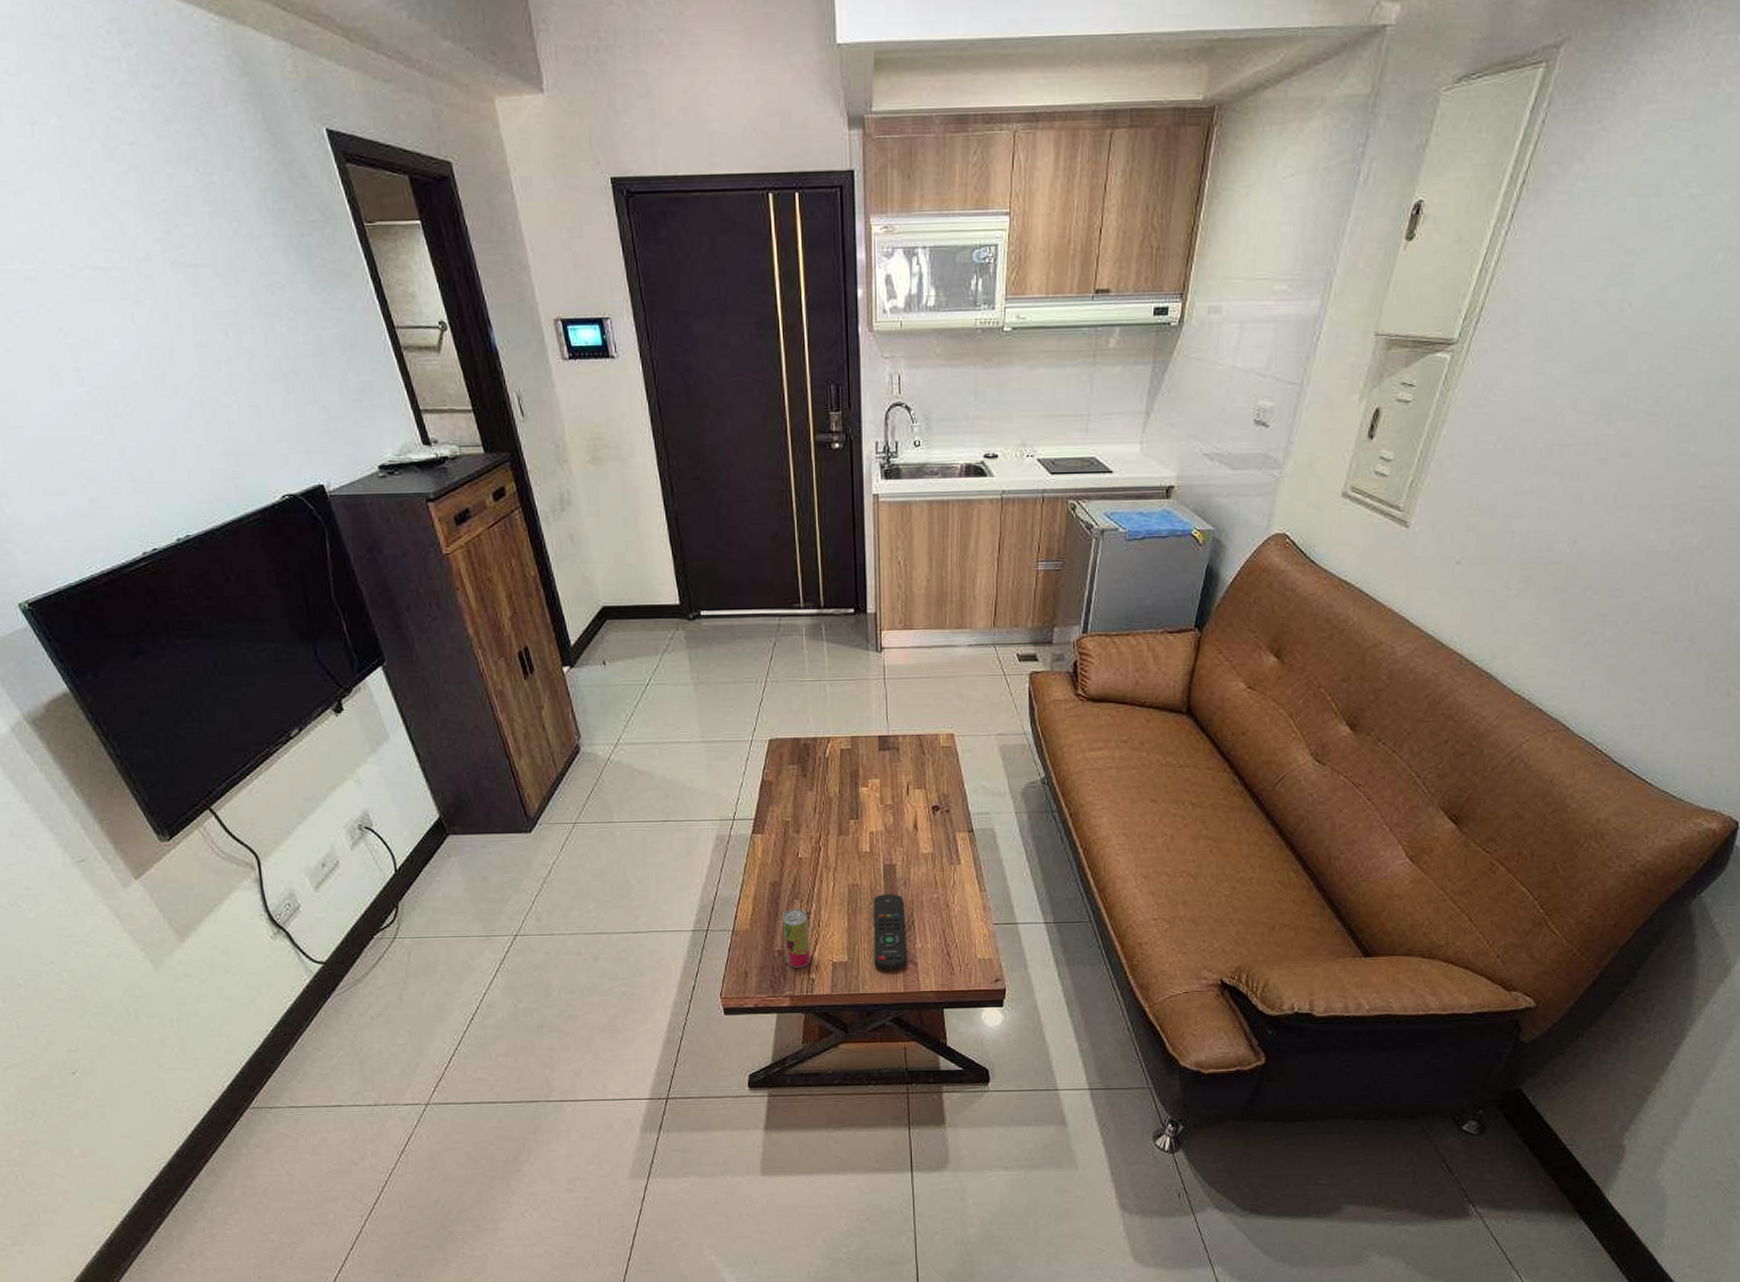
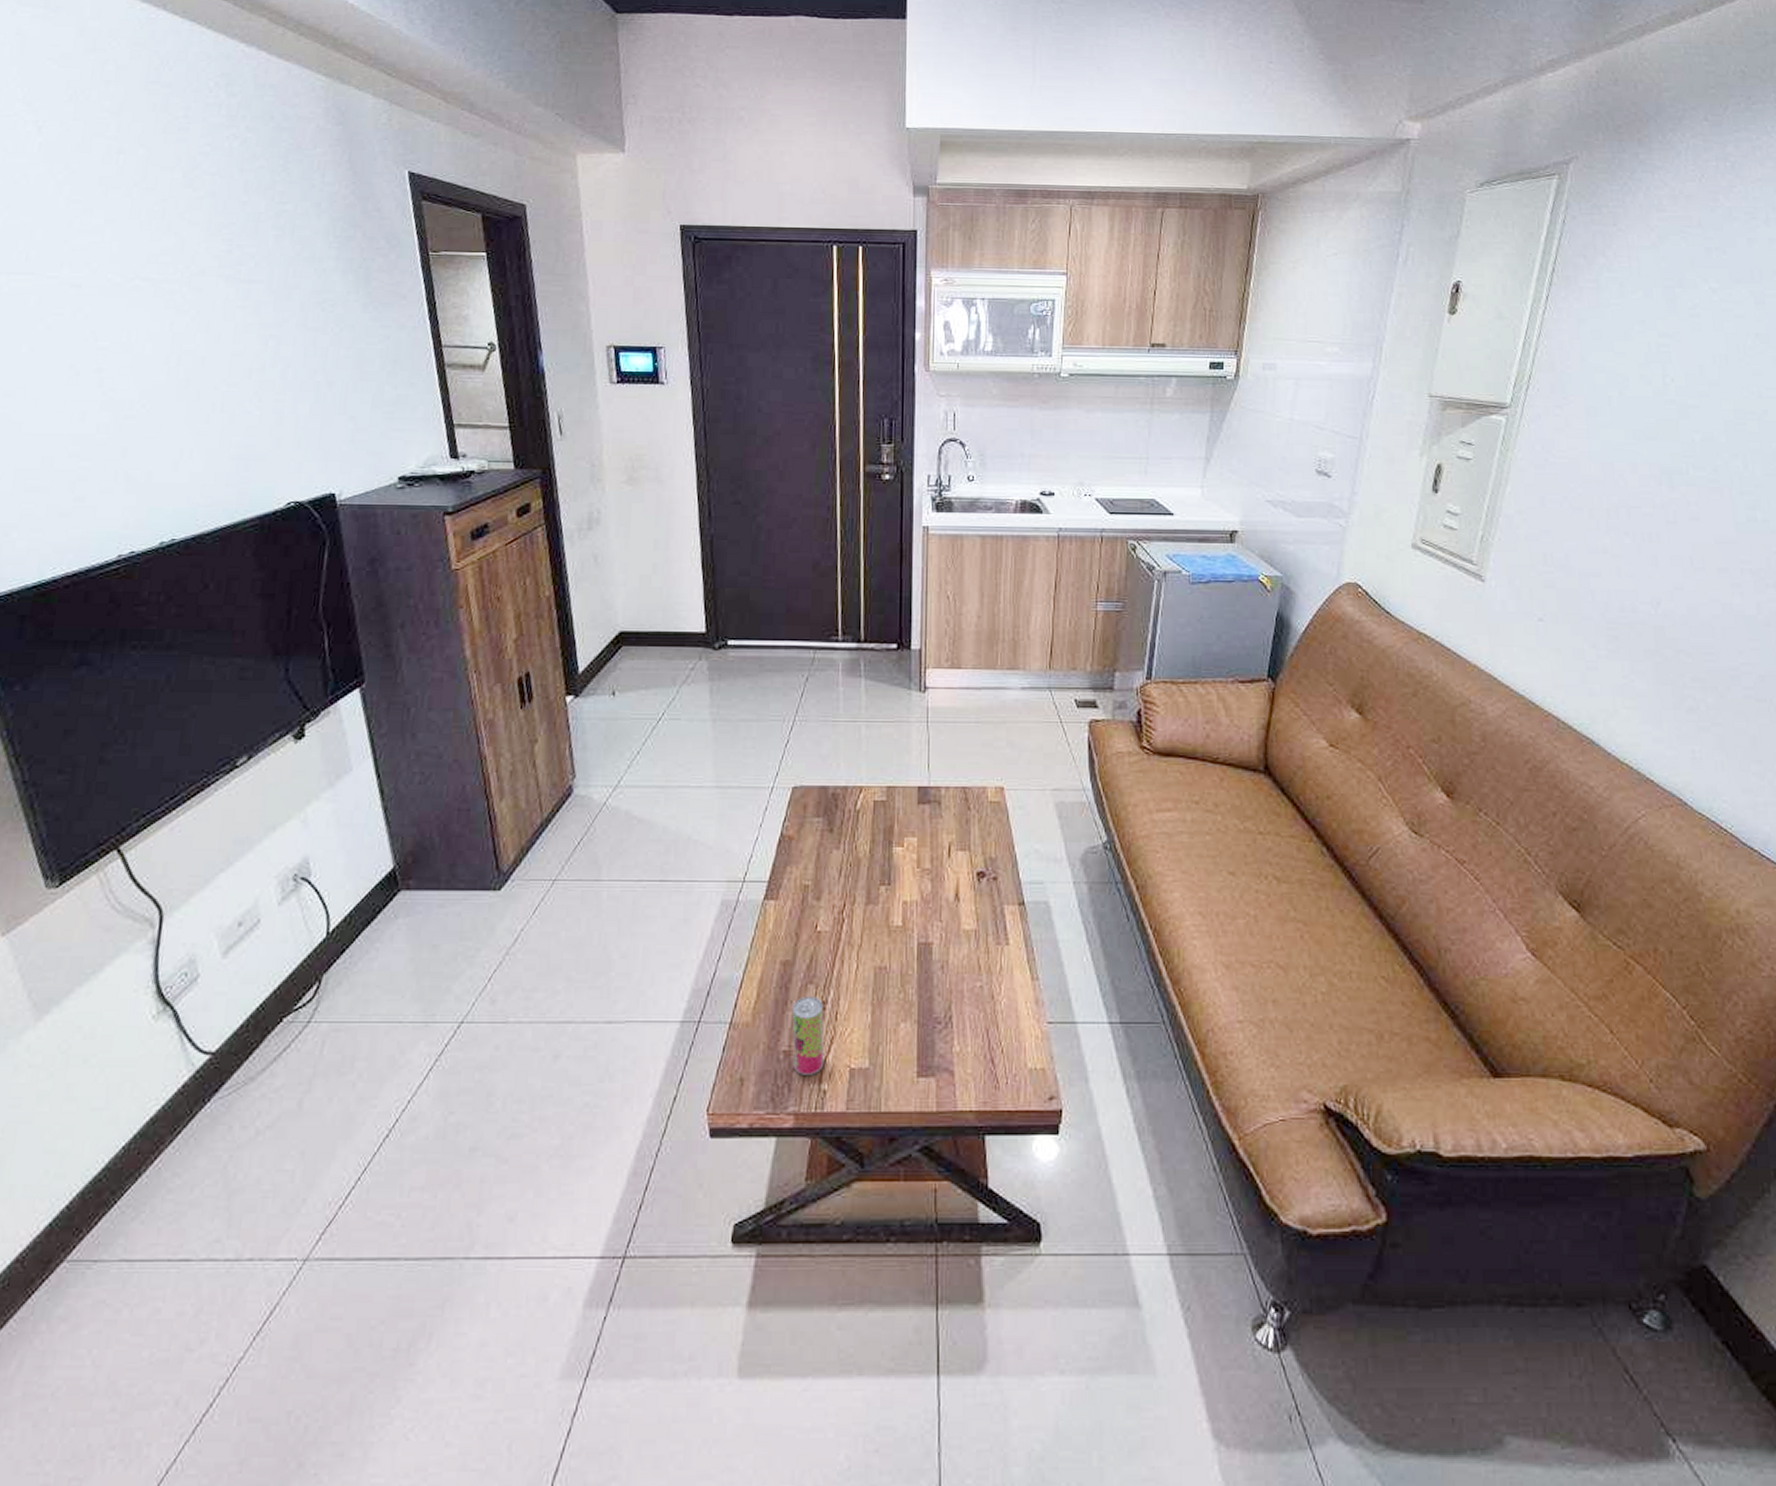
remote control: present [873,894,907,970] -> none [902,981,941,1080]

